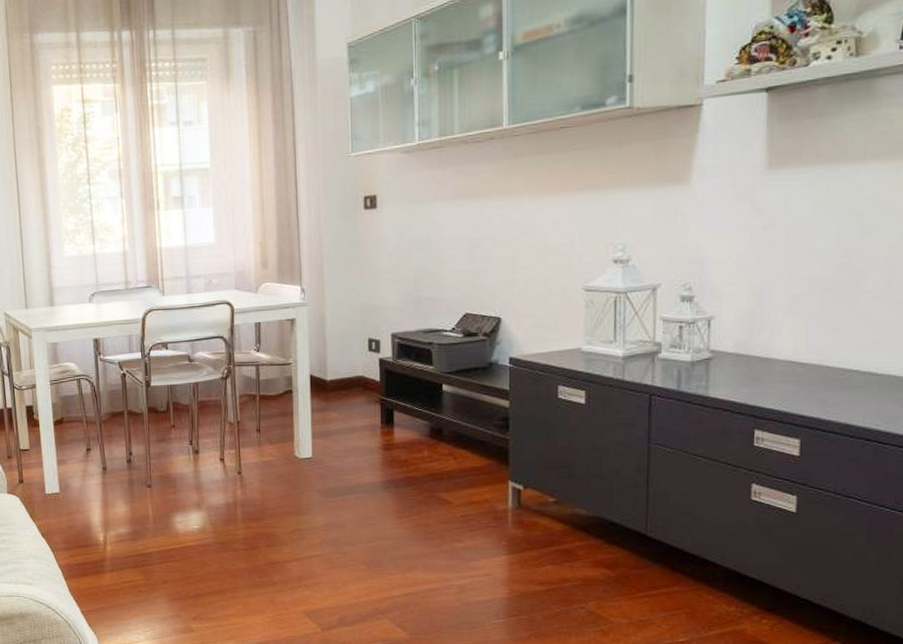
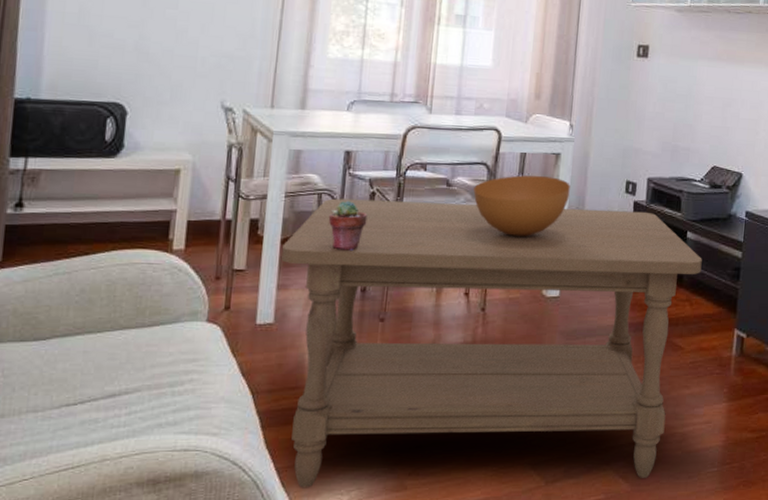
coffee table: none [56,368,463,628] -> present [281,198,702,488]
potted succulent: none [89,383,123,427] -> present [328,200,368,251]
decorative bowl: none [214,343,310,403] -> present [473,175,570,236]

